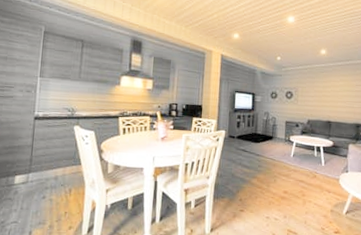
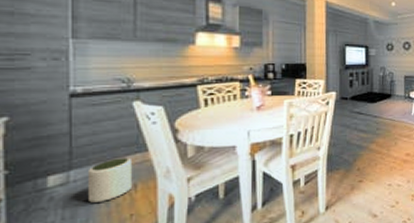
plant pot: none [39,167,69,200] -> present [87,157,133,203]

